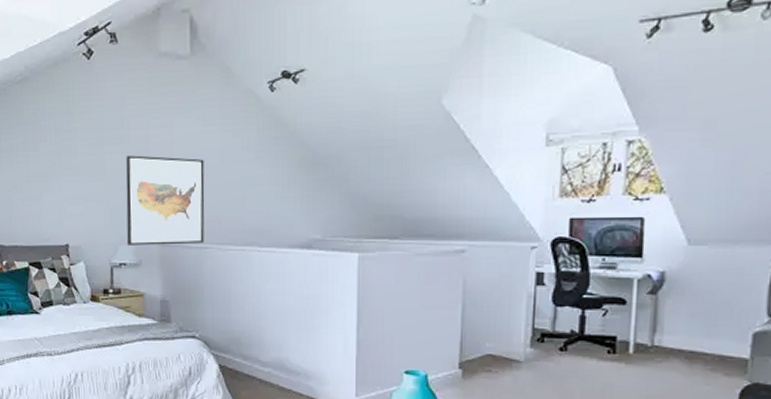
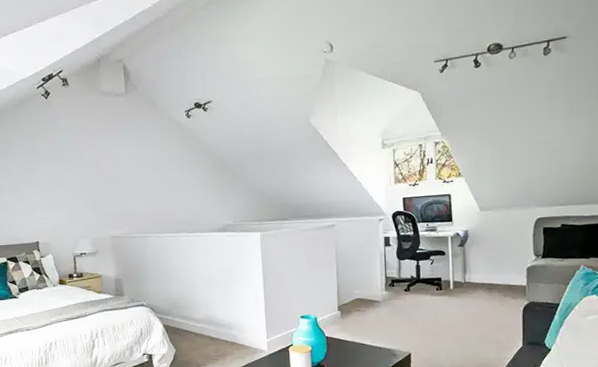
wall art: present [126,155,205,245] -> none [81,169,146,239]

